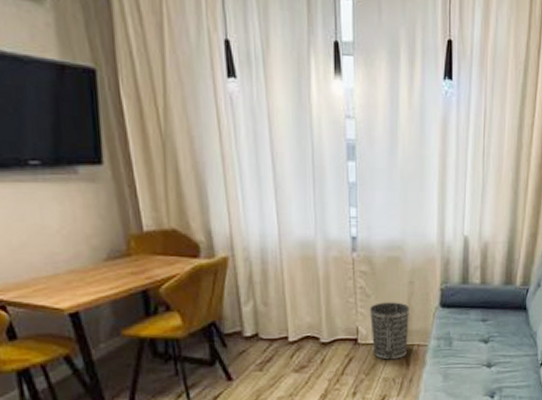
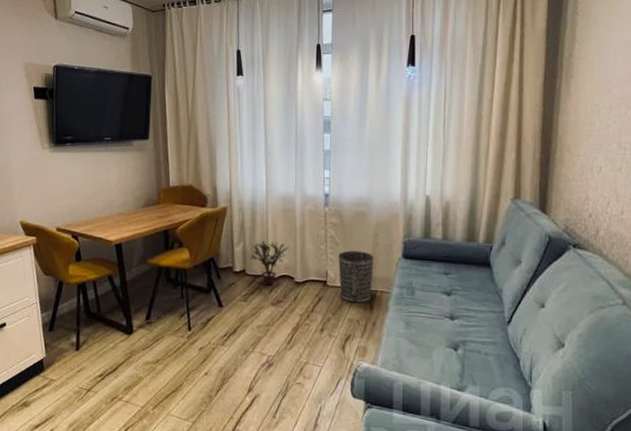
potted plant: none [262,295,312,350] -> present [249,239,290,286]

